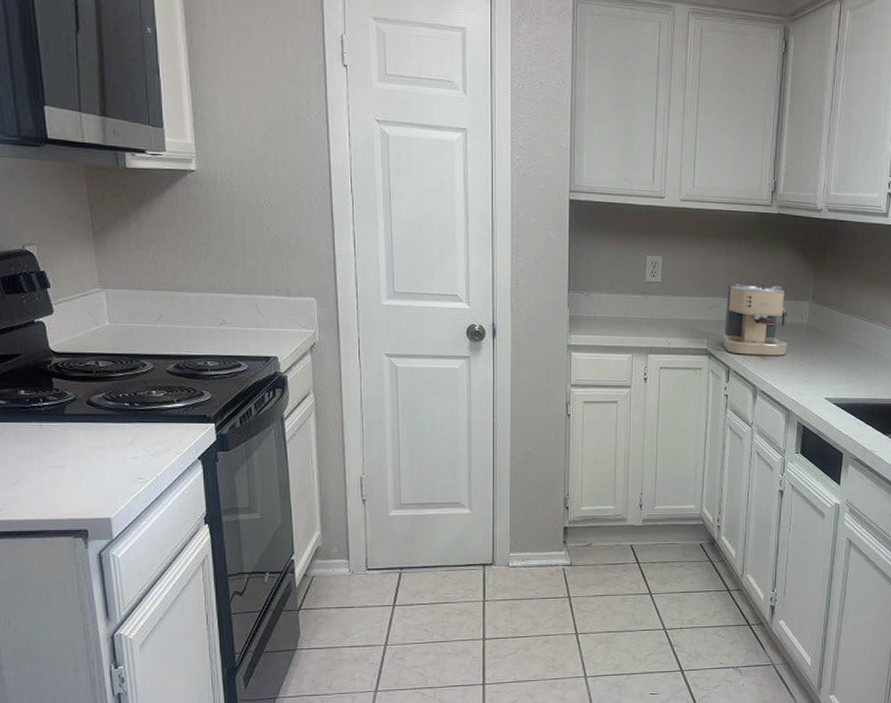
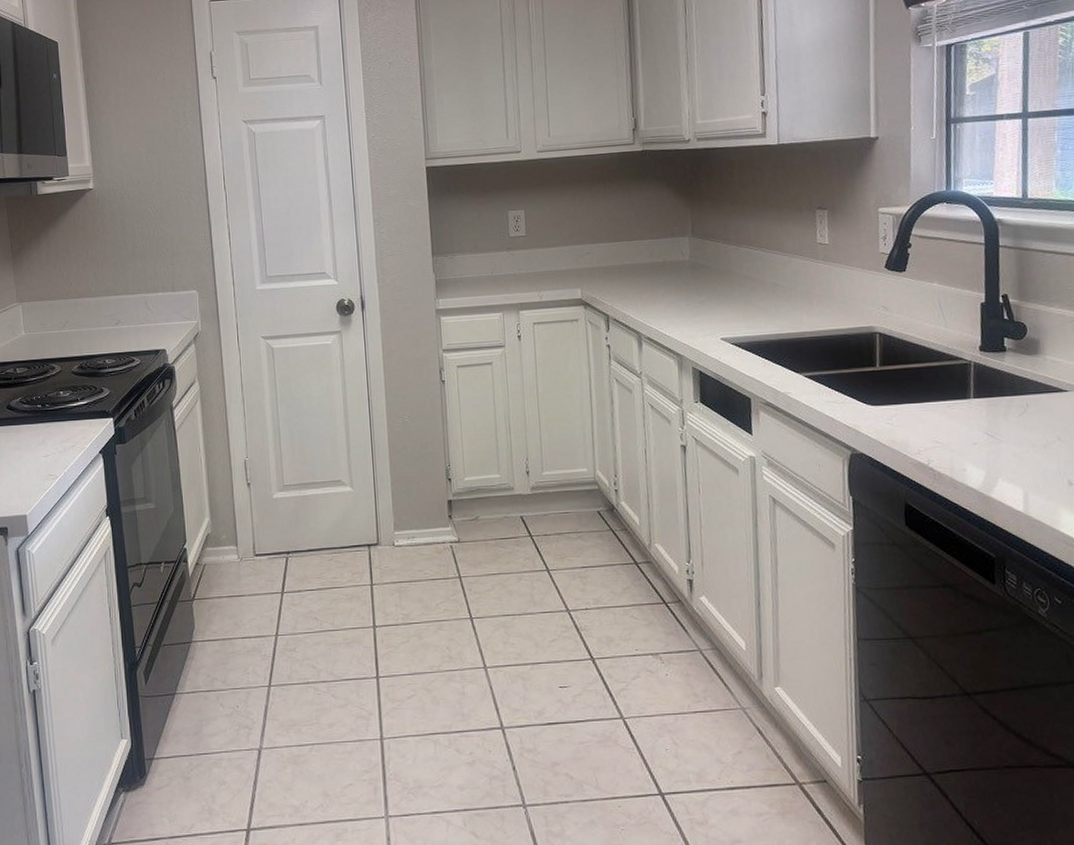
coffee maker: present [723,284,787,356] -> none [596,224,670,301]

